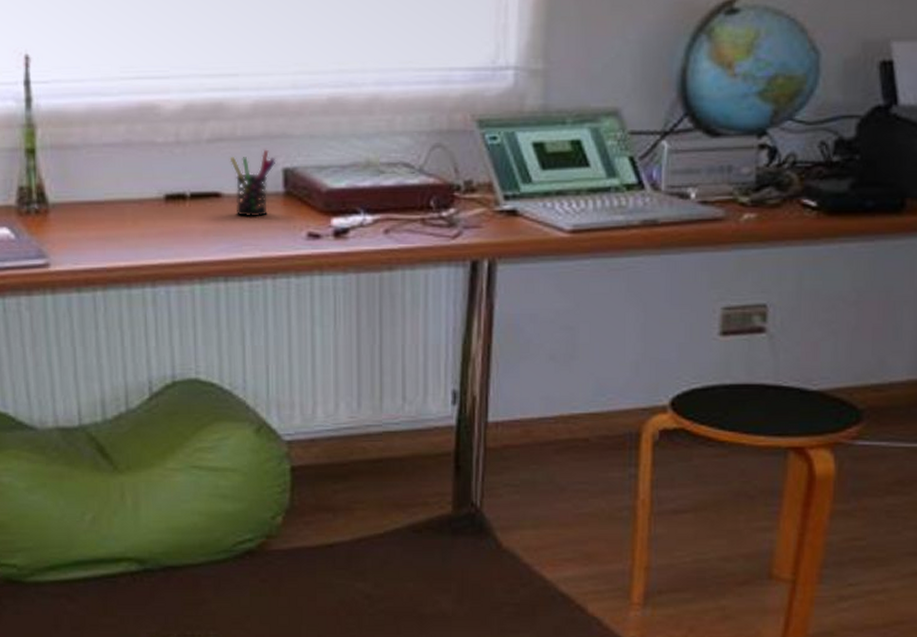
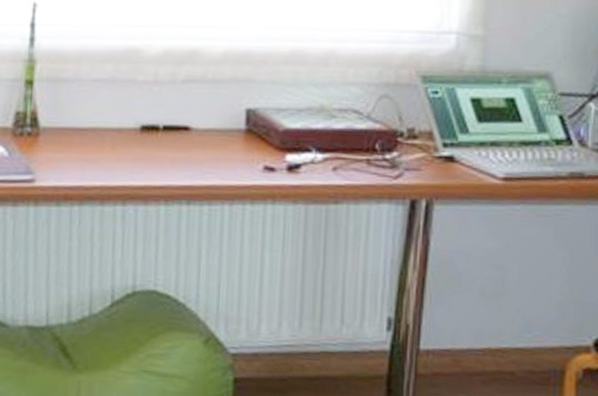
pen holder: present [229,149,276,217] -> none [200,91,241,150]

